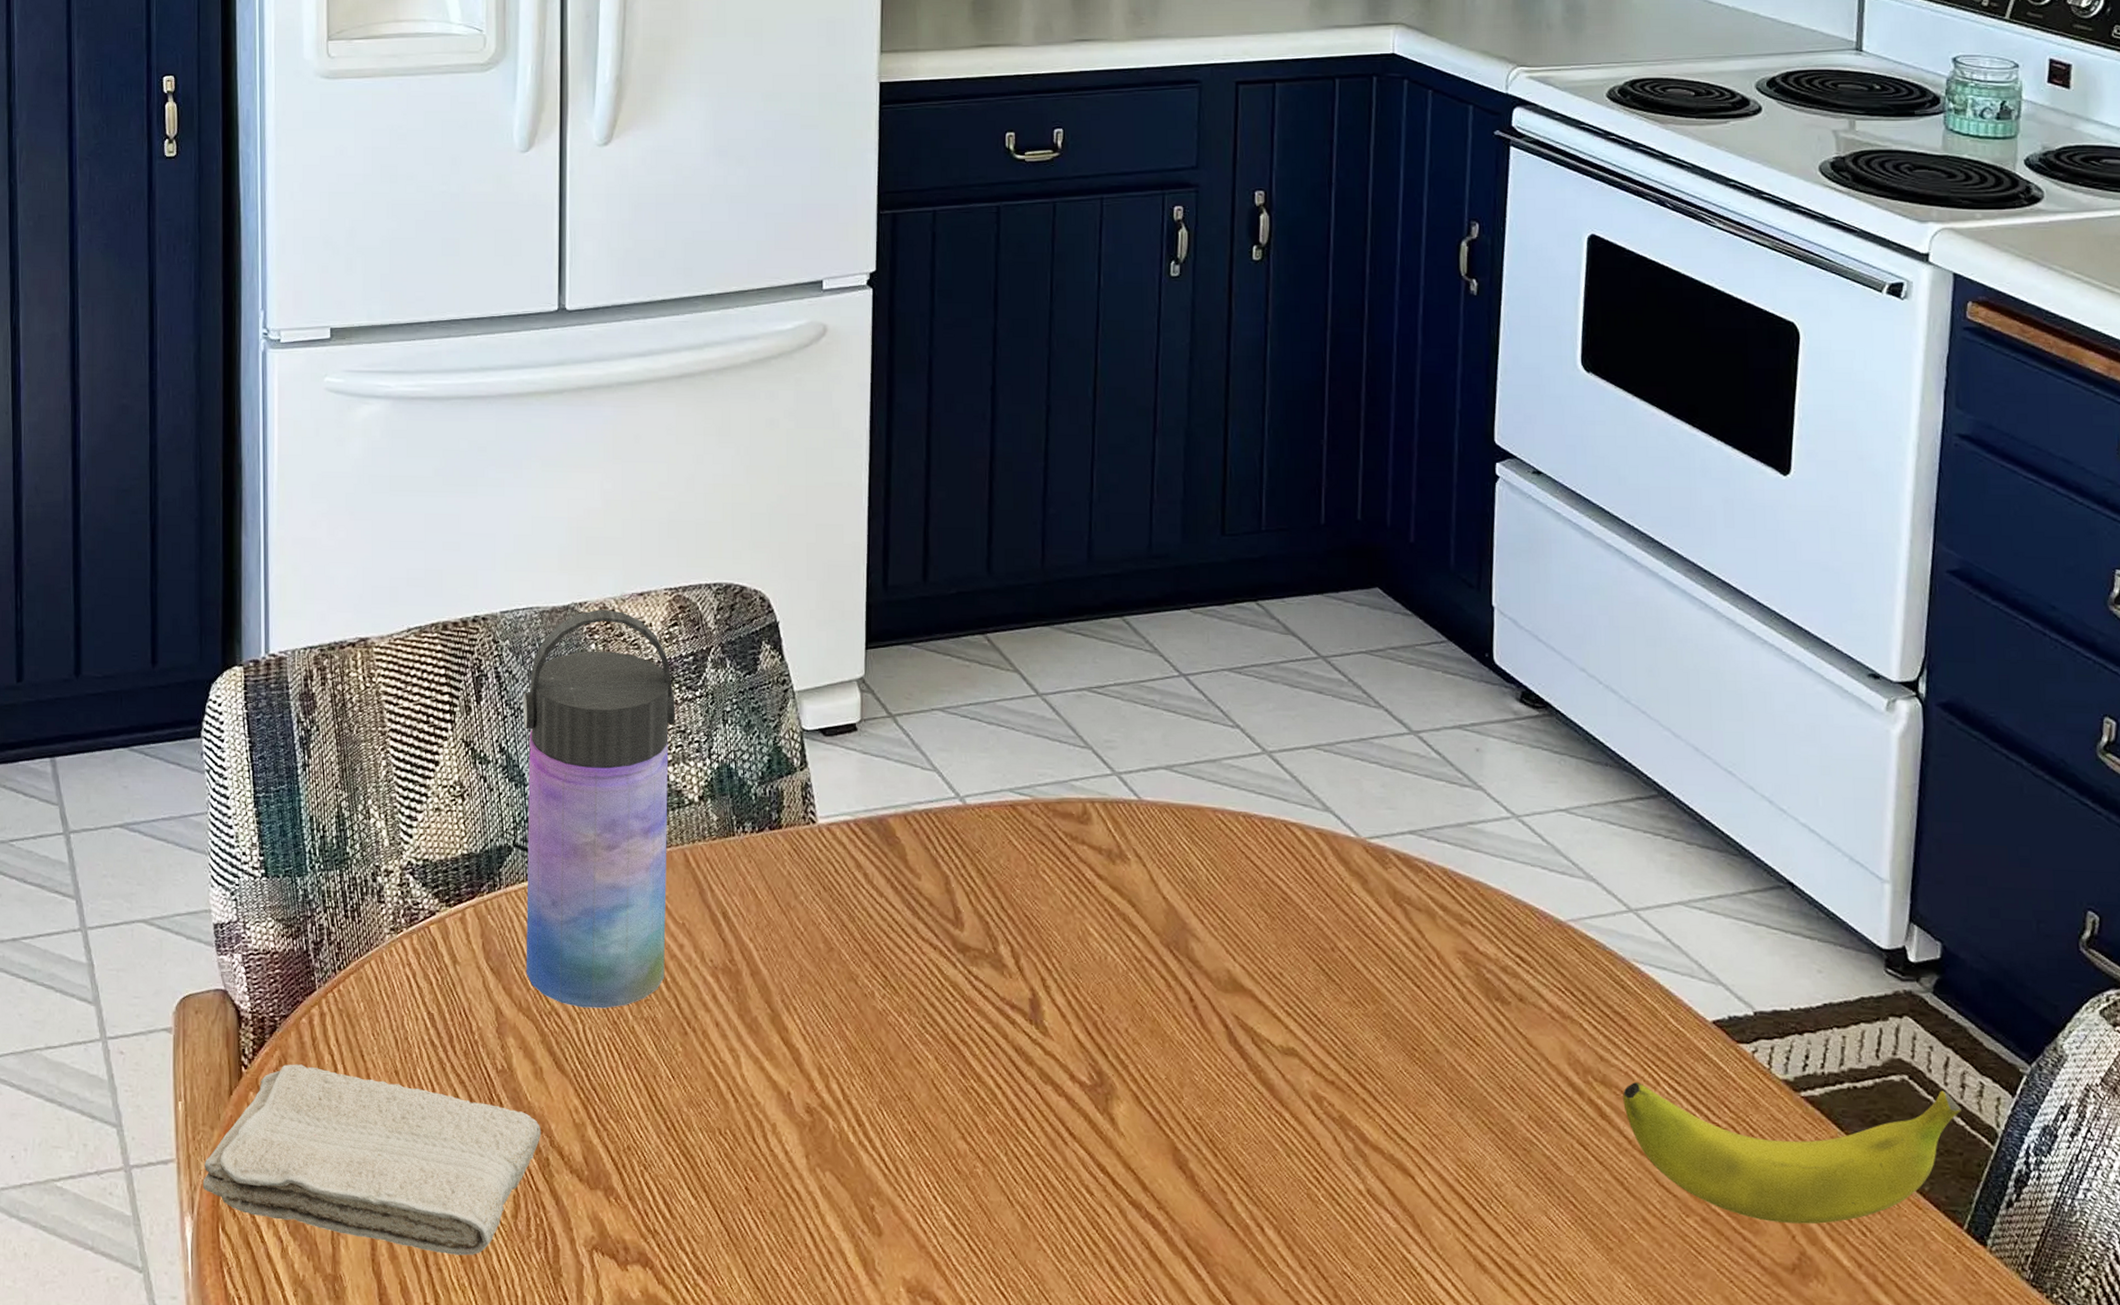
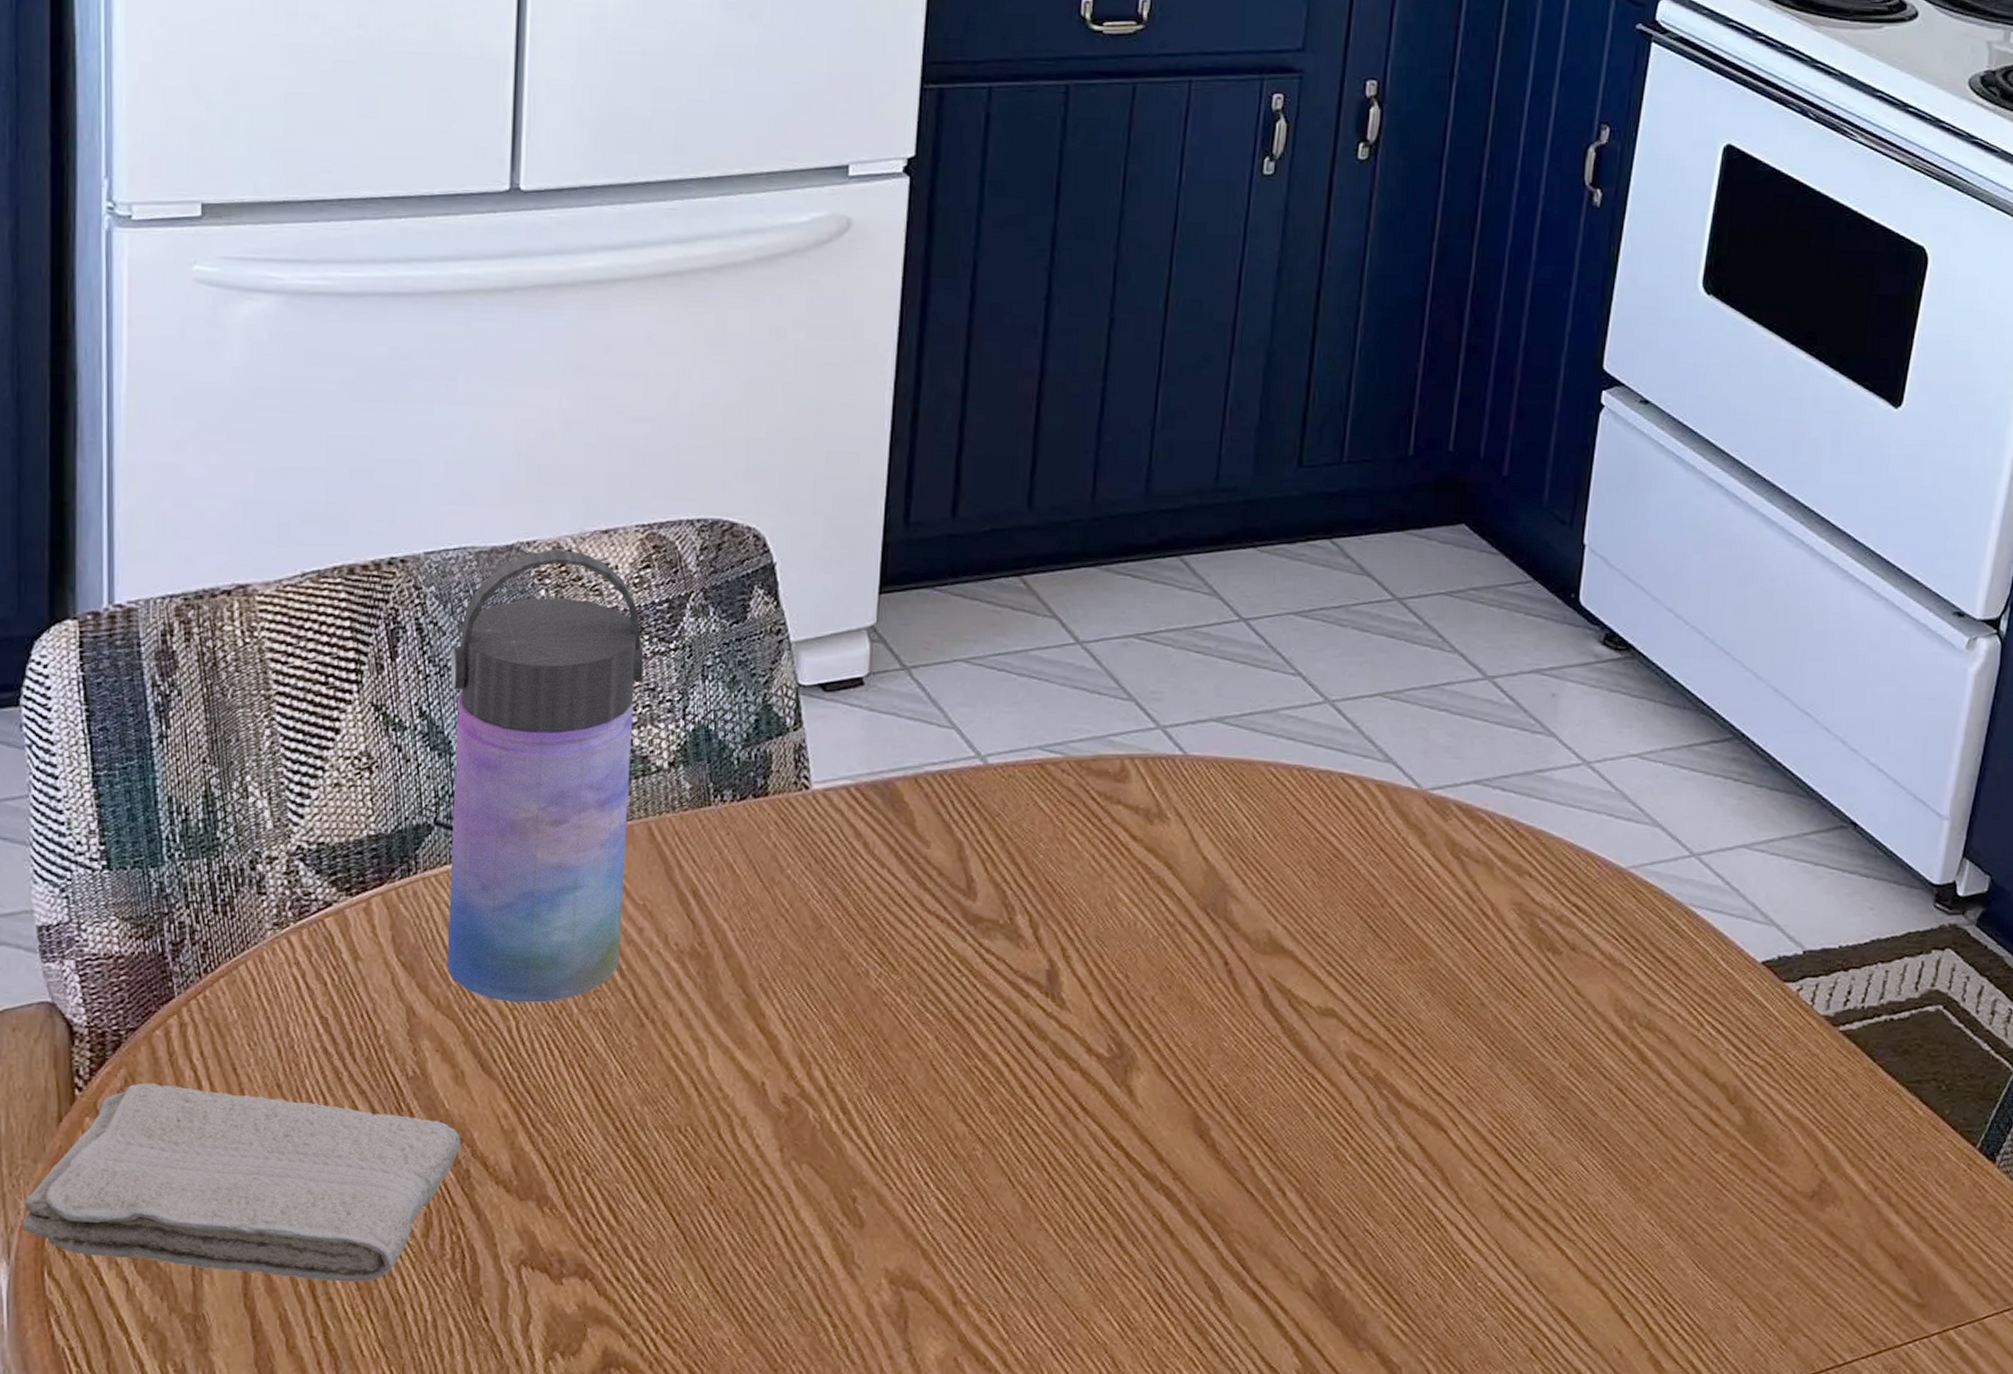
banana: present [1623,1082,1961,1224] -> none [1665,1018,1989,1153]

